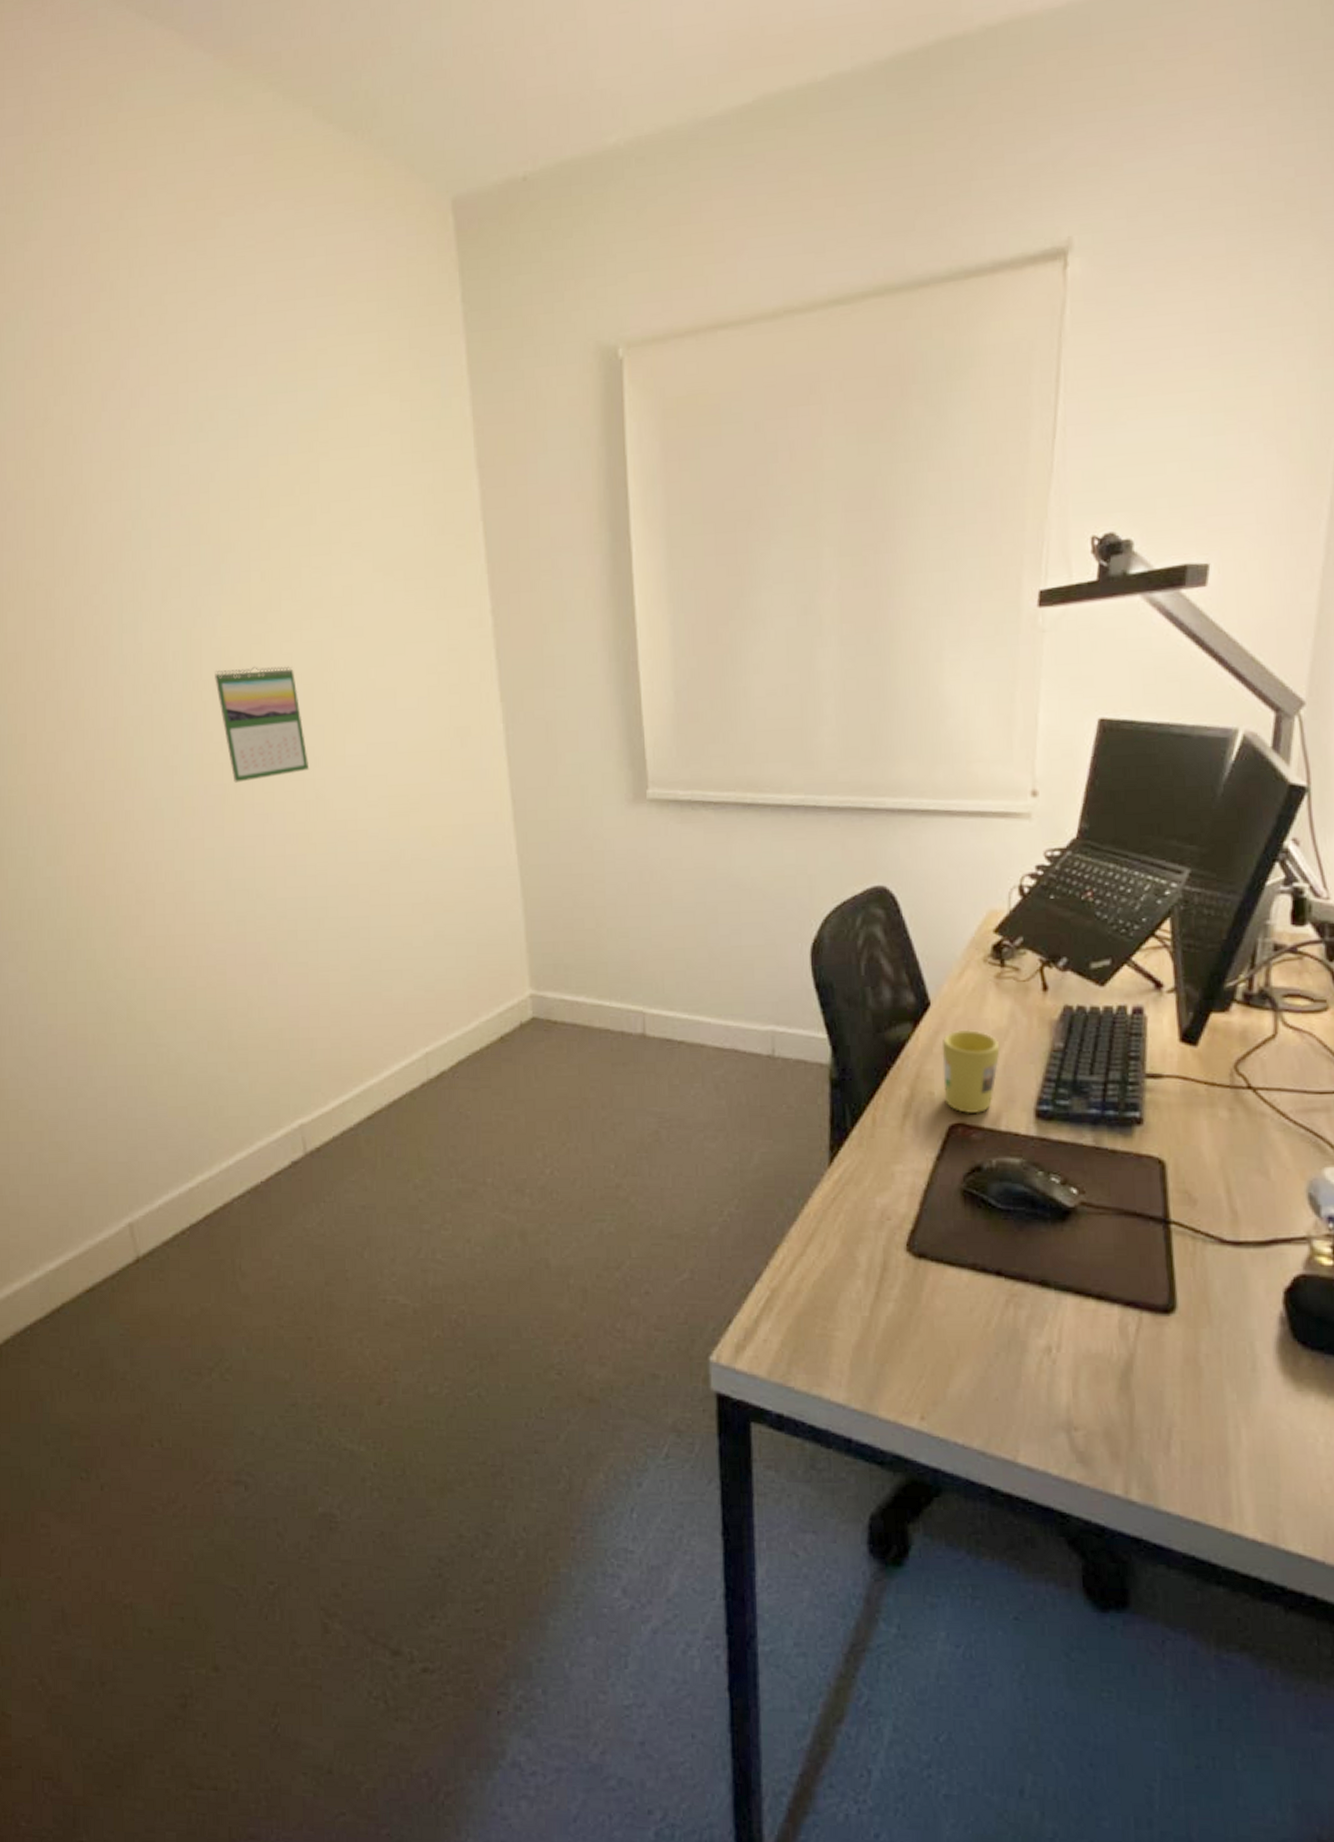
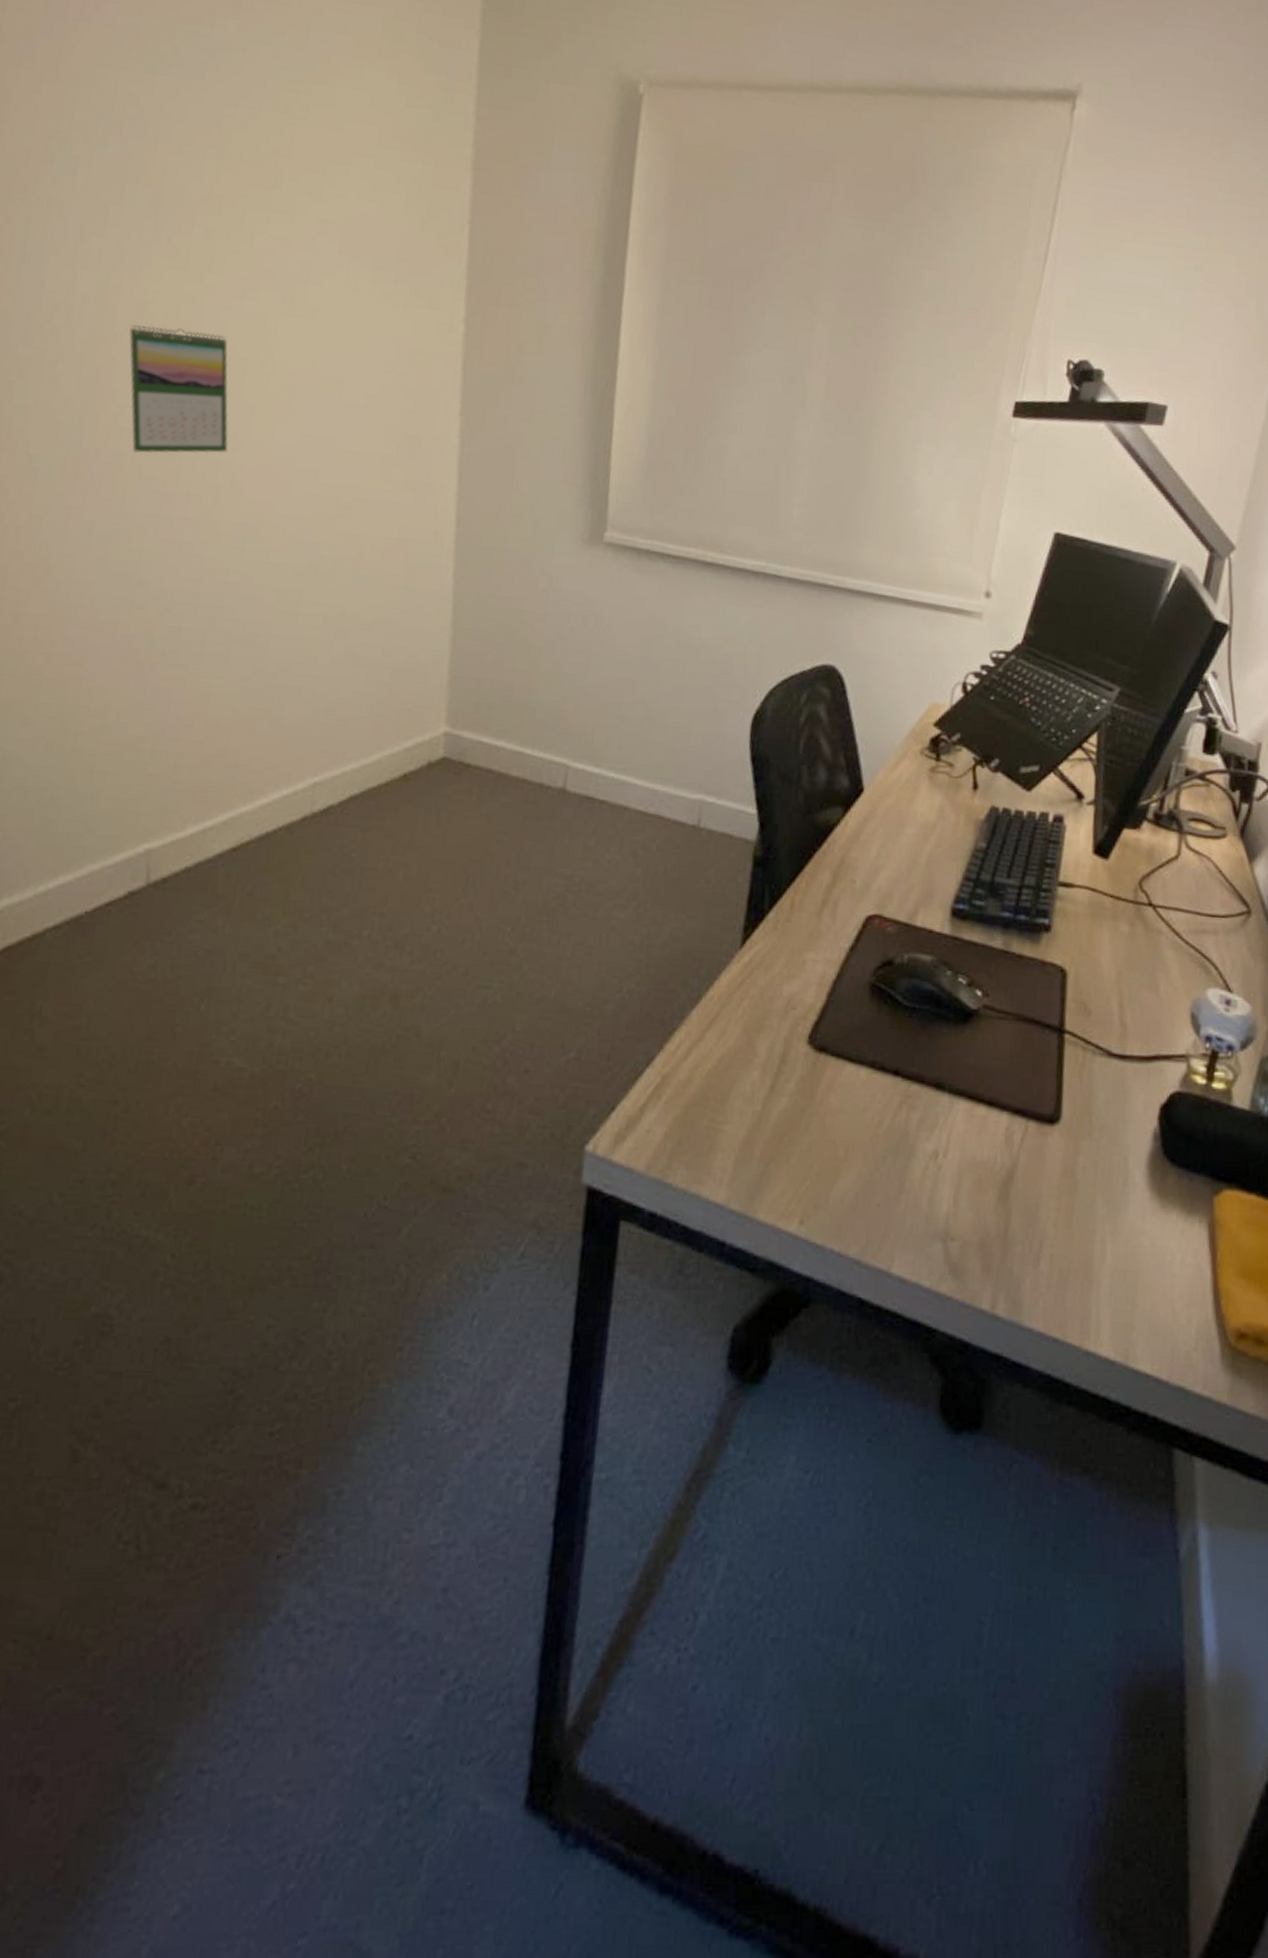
mug: present [941,1029,1000,1114] -> none [865,820,926,907]

